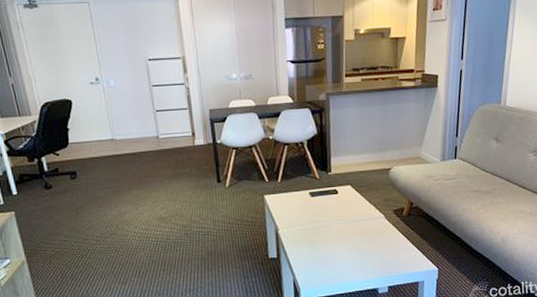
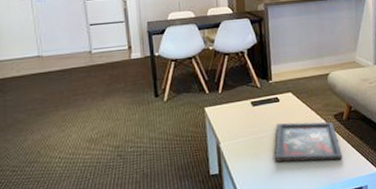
decorative tray: none [331,214,400,254] -> present [275,122,343,162]

